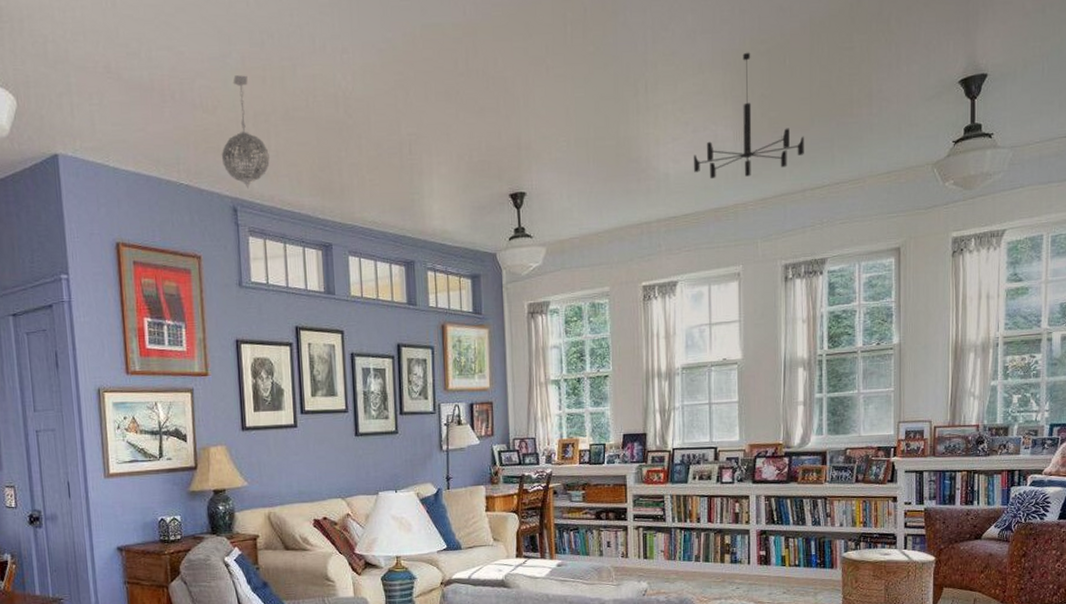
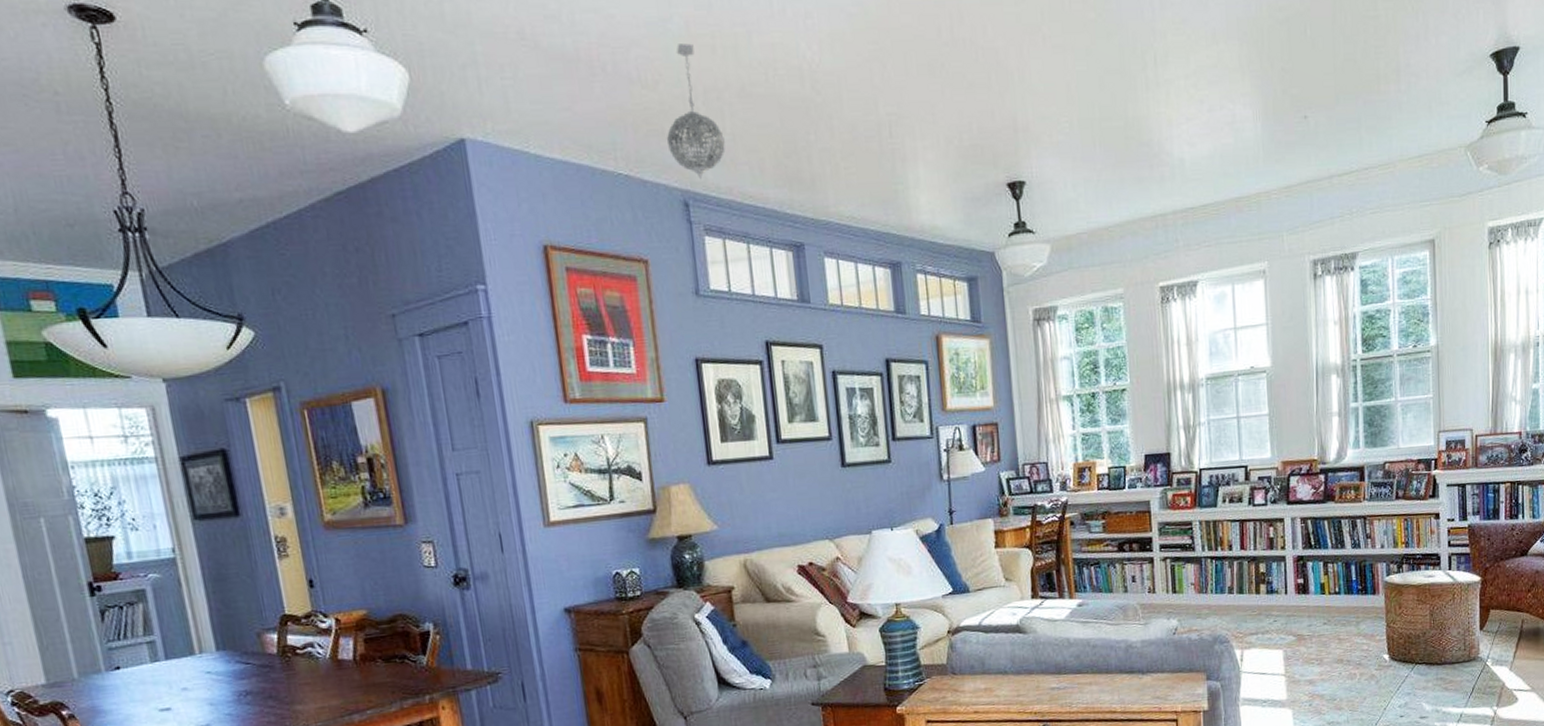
chandelier: present [693,52,804,179] -> none [1210,20,1330,165]

